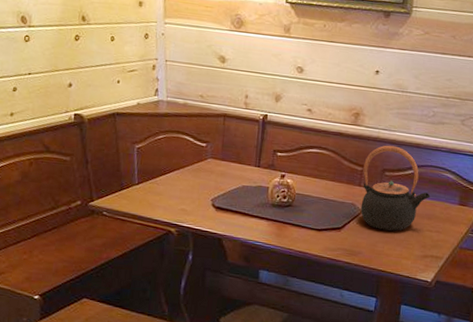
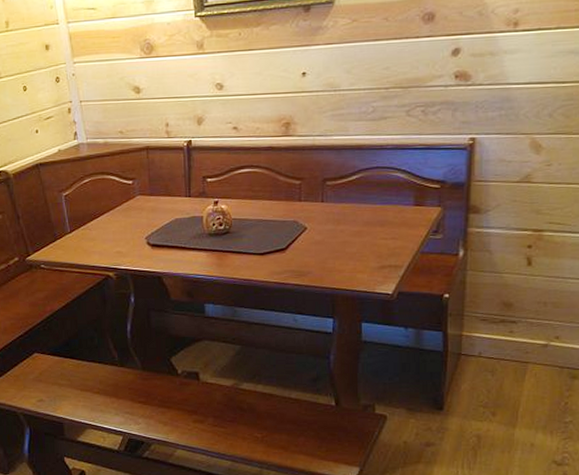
teapot: present [360,145,431,231] -> none [302,151,381,246]

